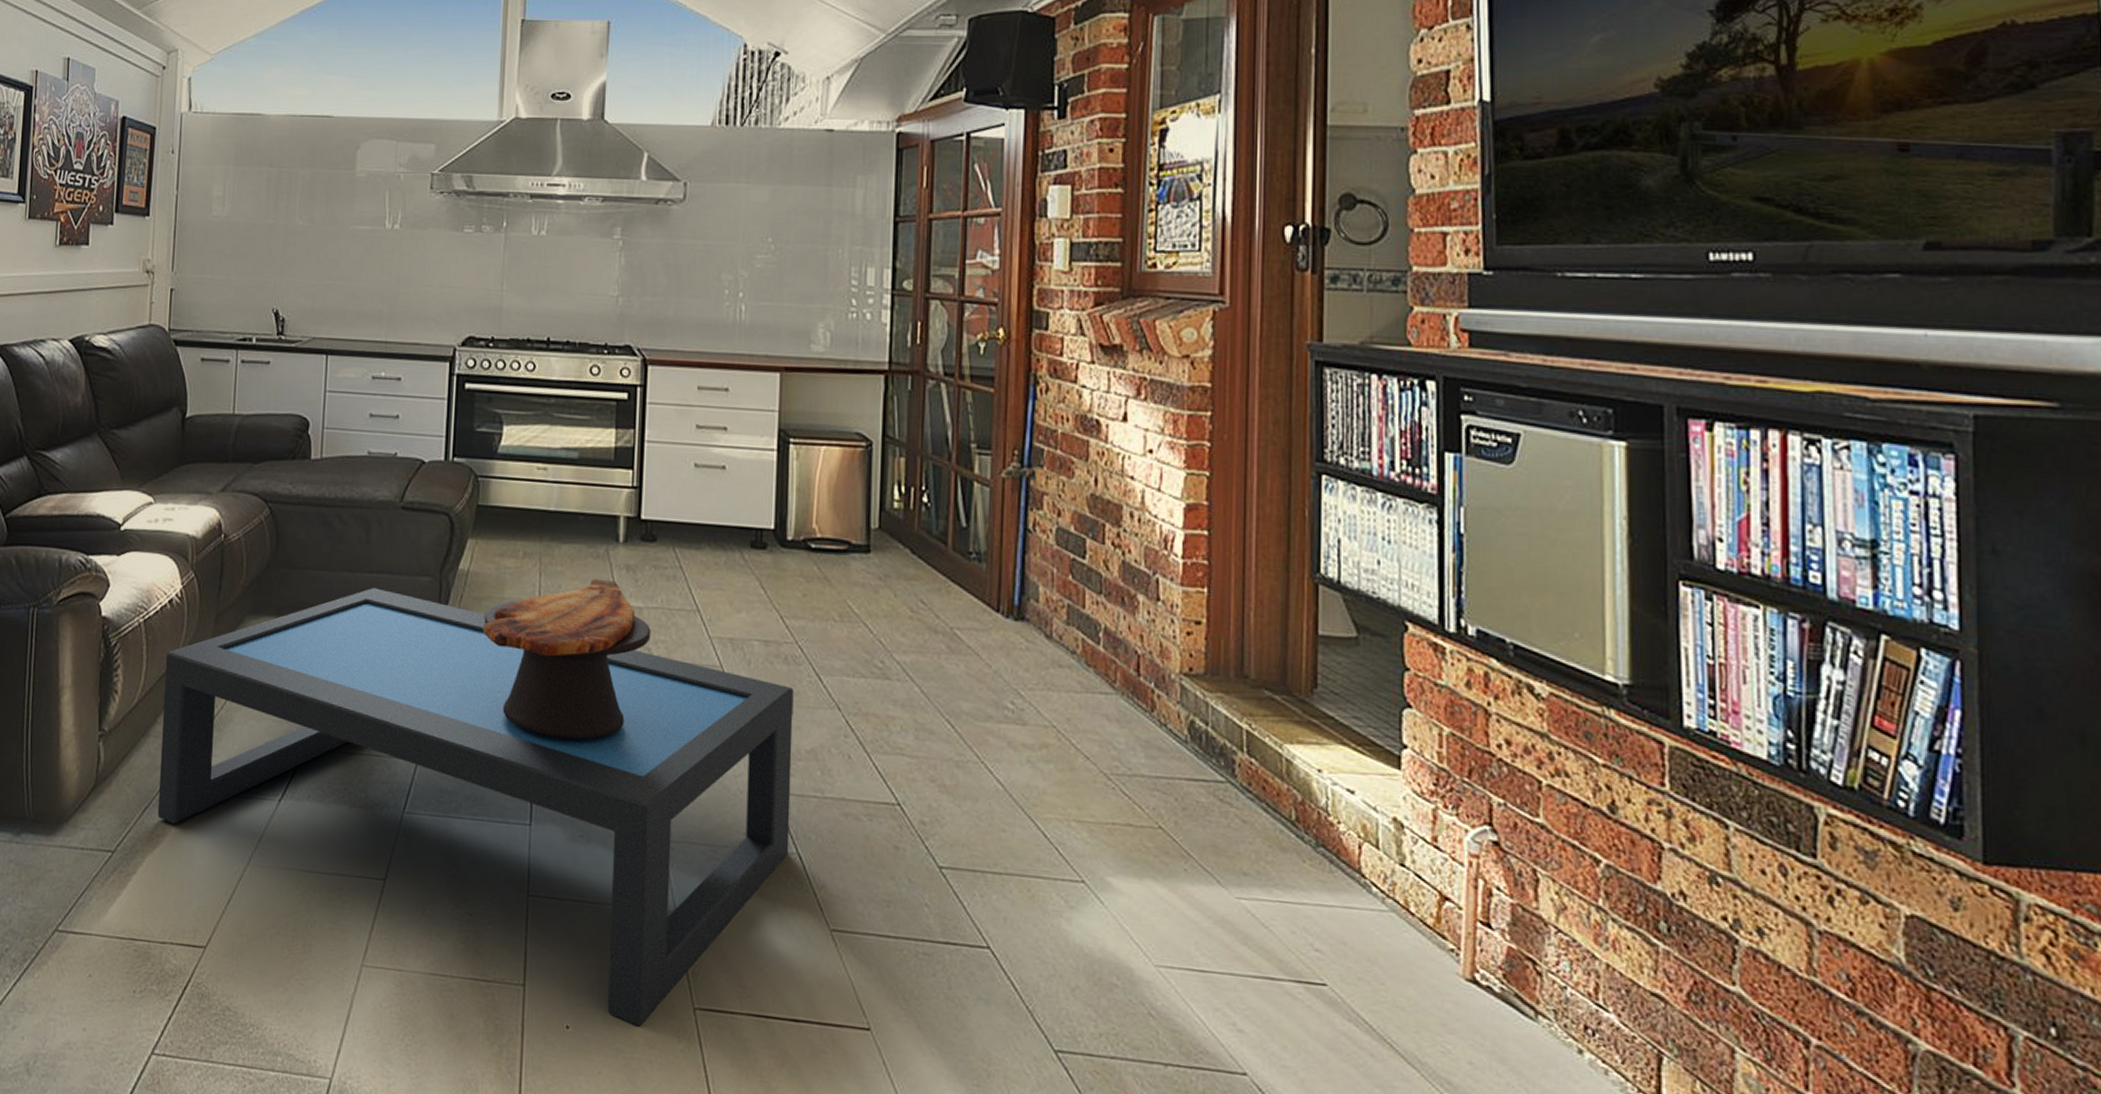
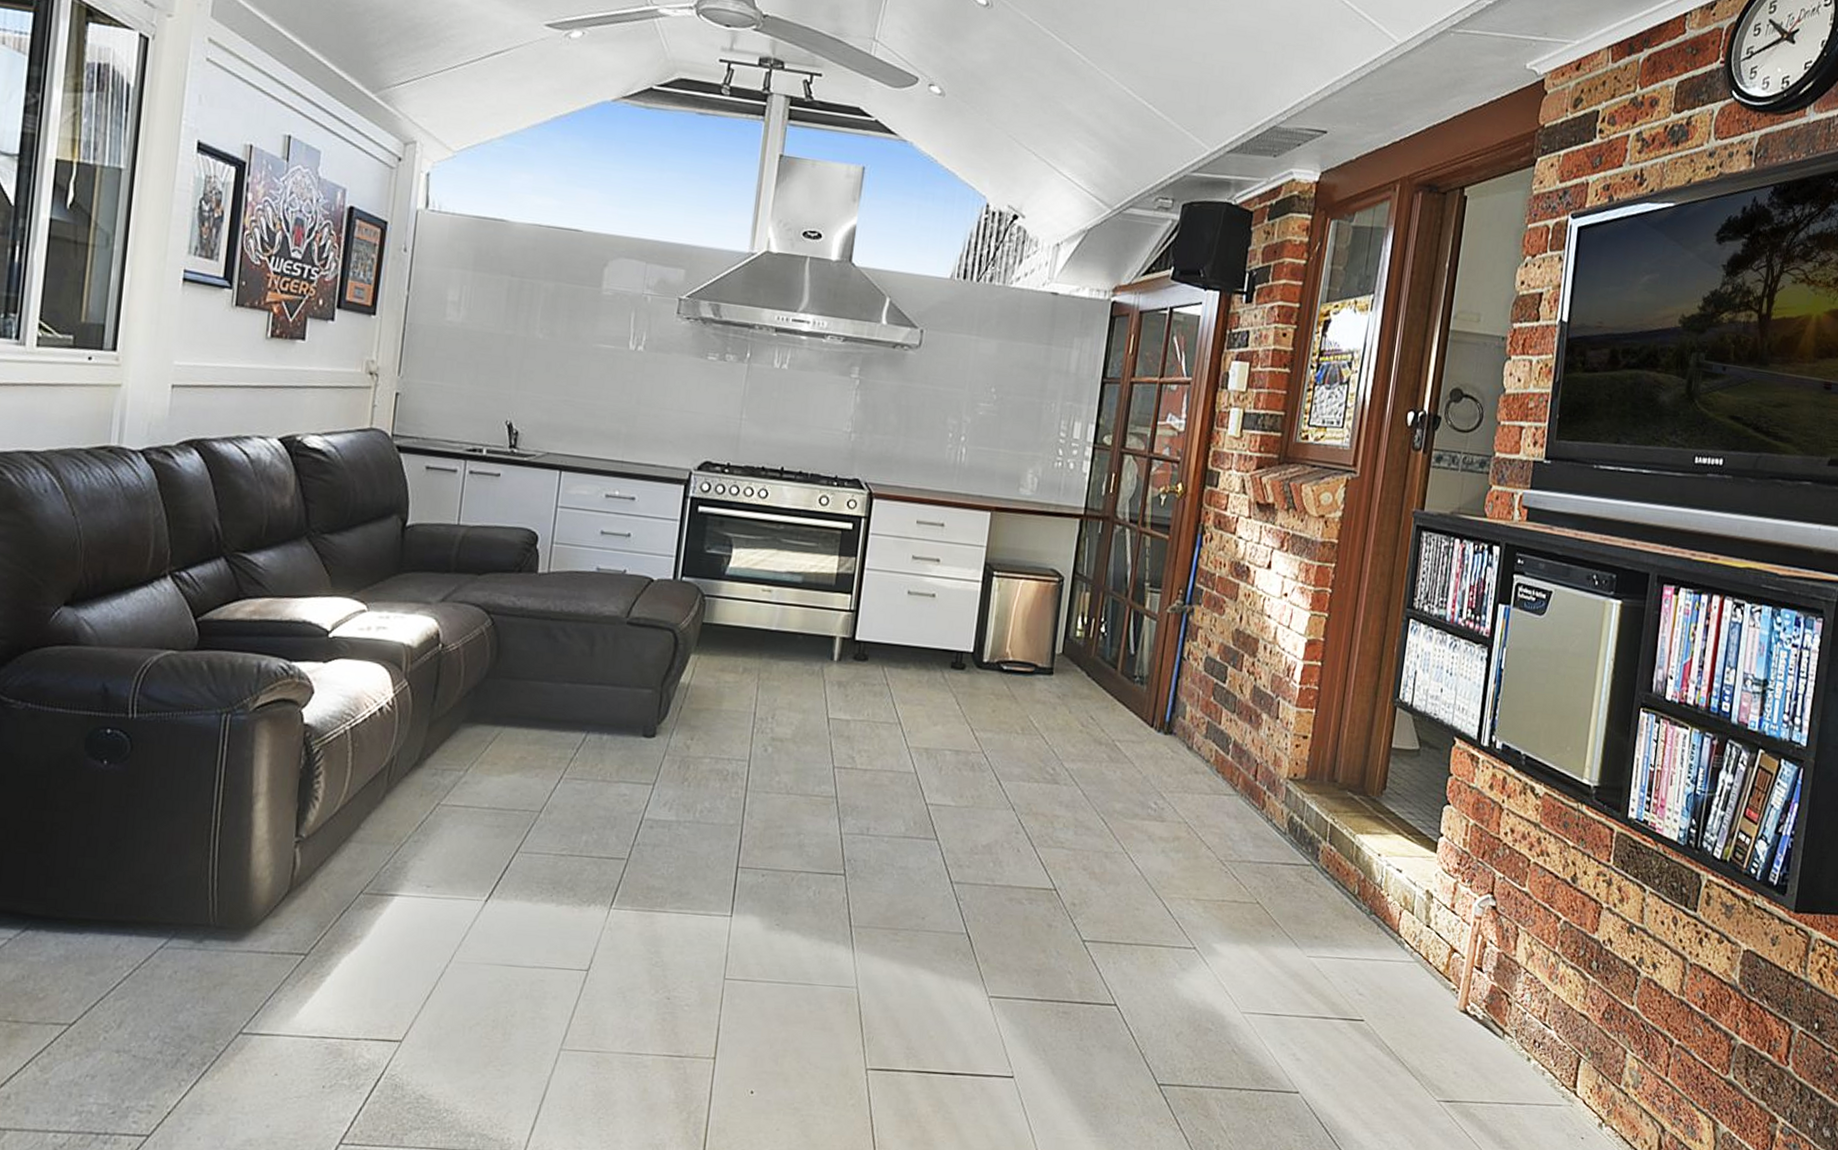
coffee table: present [157,587,794,1027] -> none [356,698,977,1088]
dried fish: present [482,578,651,741] -> none [698,693,856,840]

